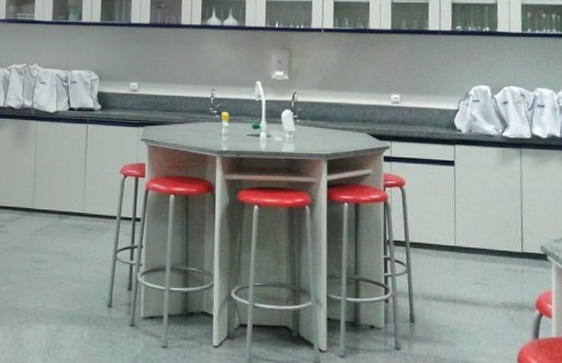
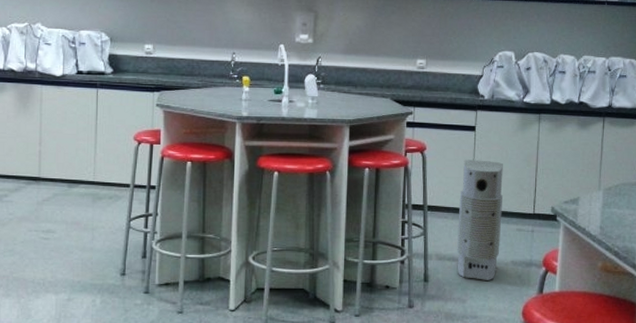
air purifier: none [442,195,489,323] -> present [456,160,503,280]

